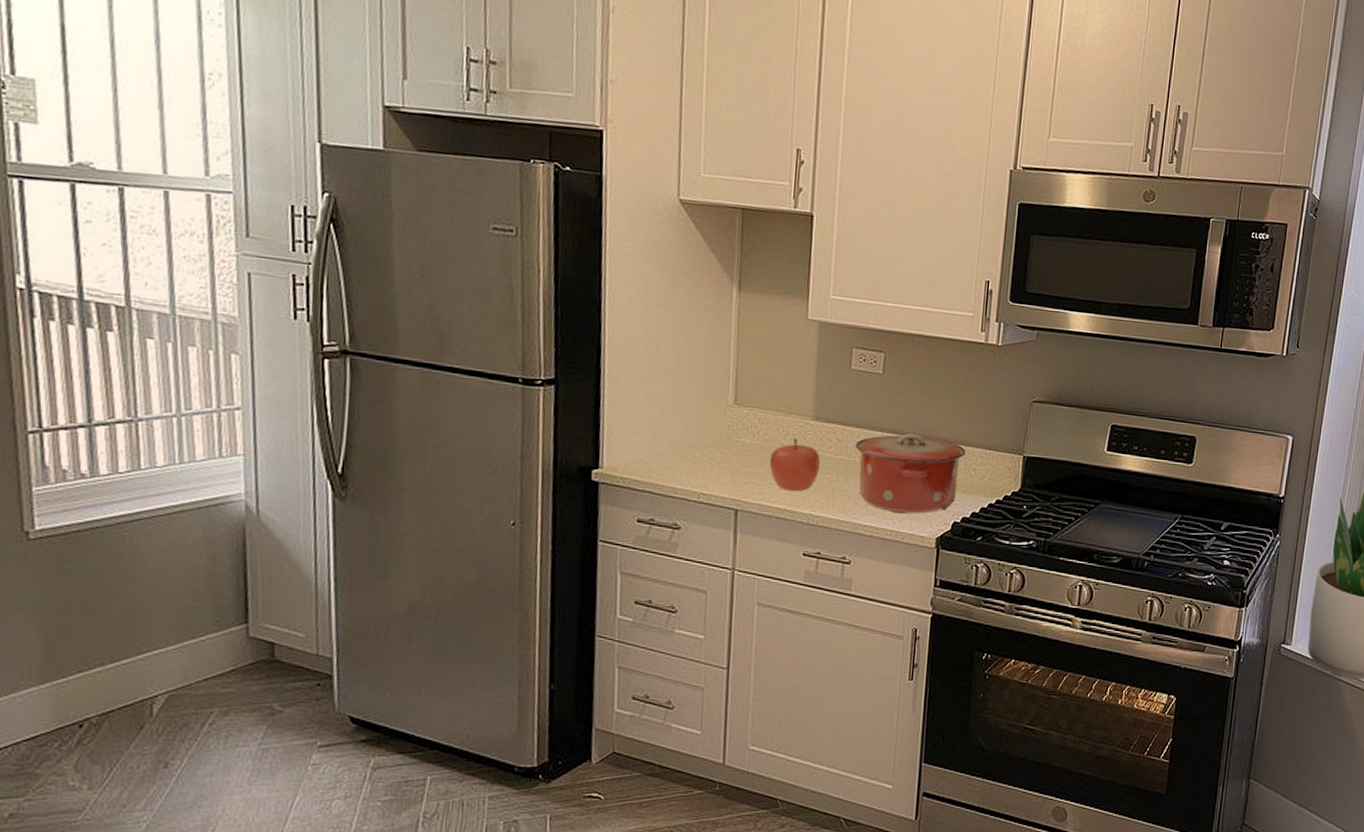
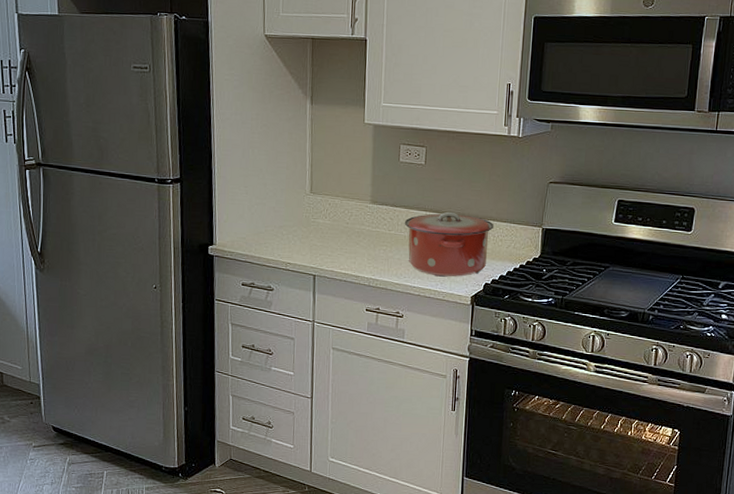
fruit: present [769,438,821,492] -> none [338,218,378,261]

